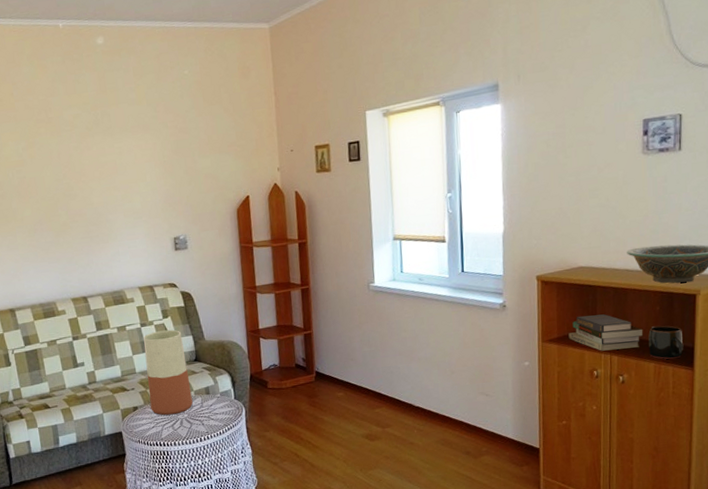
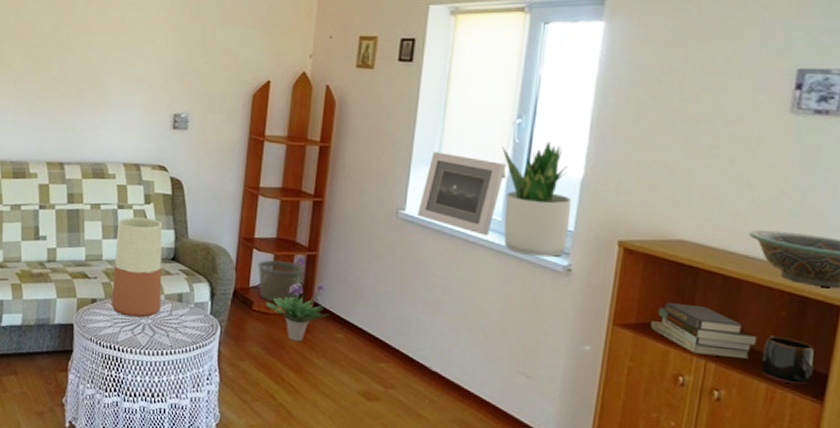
basket: none [266,342,305,379] -> present [258,259,305,302]
potted plant: none [277,335,331,406] -> present [265,255,331,341]
picture frame: none [384,230,446,292] -> present [417,152,506,236]
planter: none [440,207,499,301] -> present [501,141,571,258]

